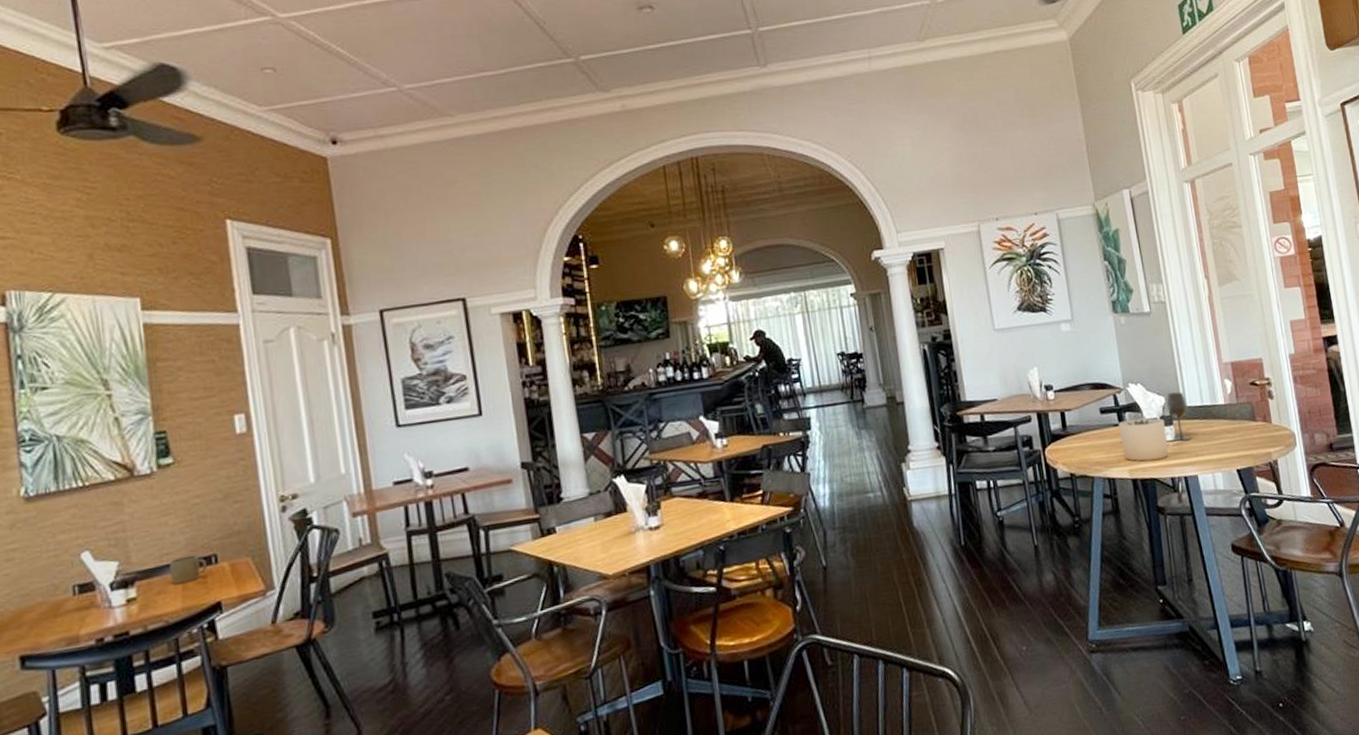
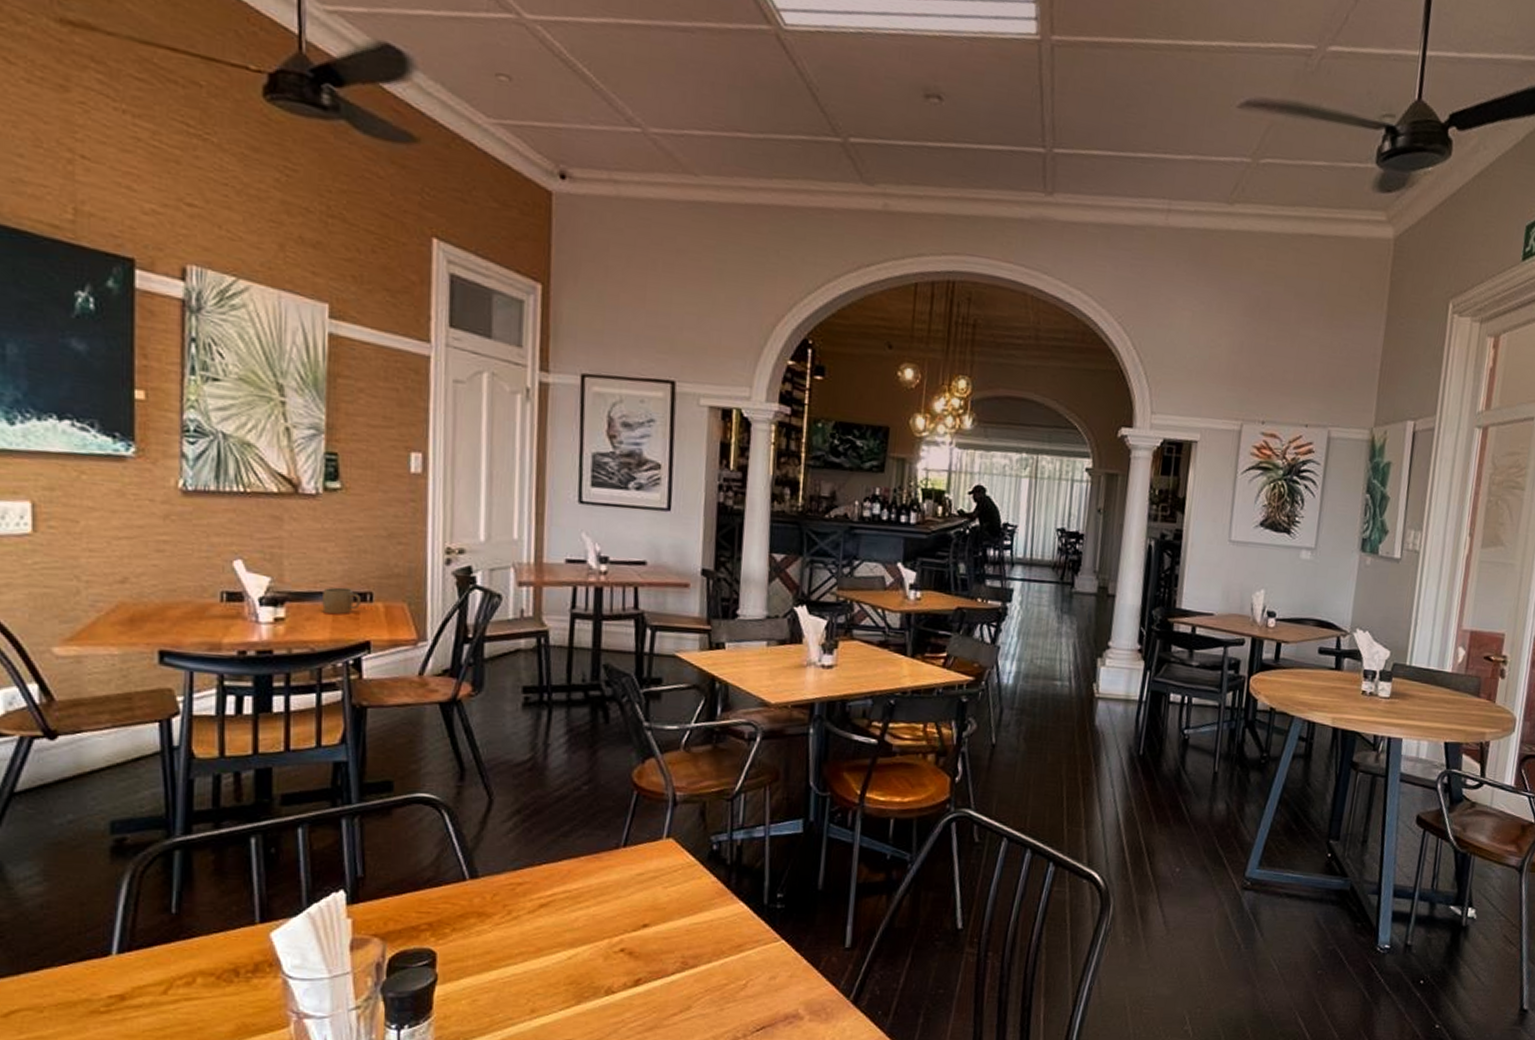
planter: present [1118,418,1168,462] -> none [1331,666,1383,714]
wine glass: present [1166,392,1191,441] -> none [1386,648,1412,701]

